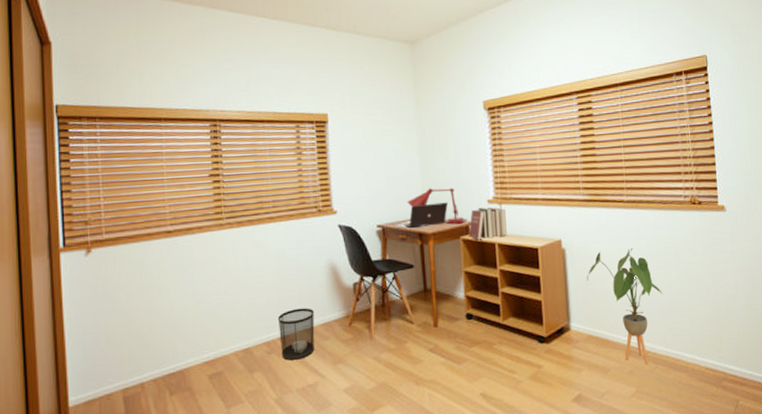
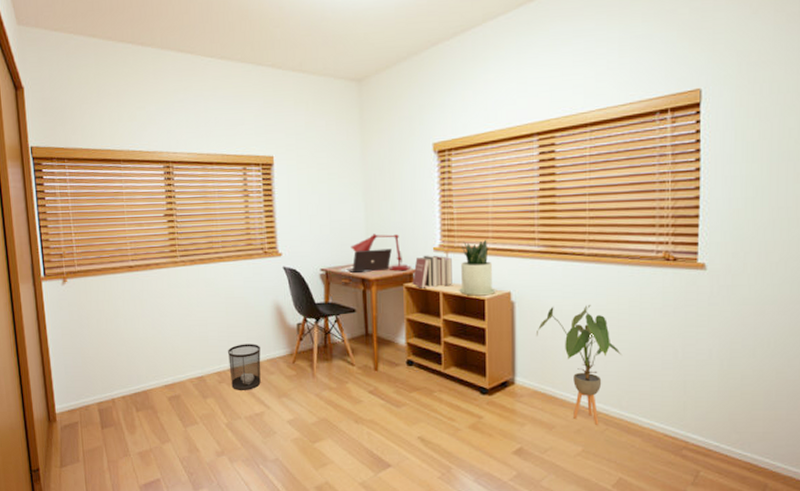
planter: none [512,190,548,246] -> present [458,239,496,296]

